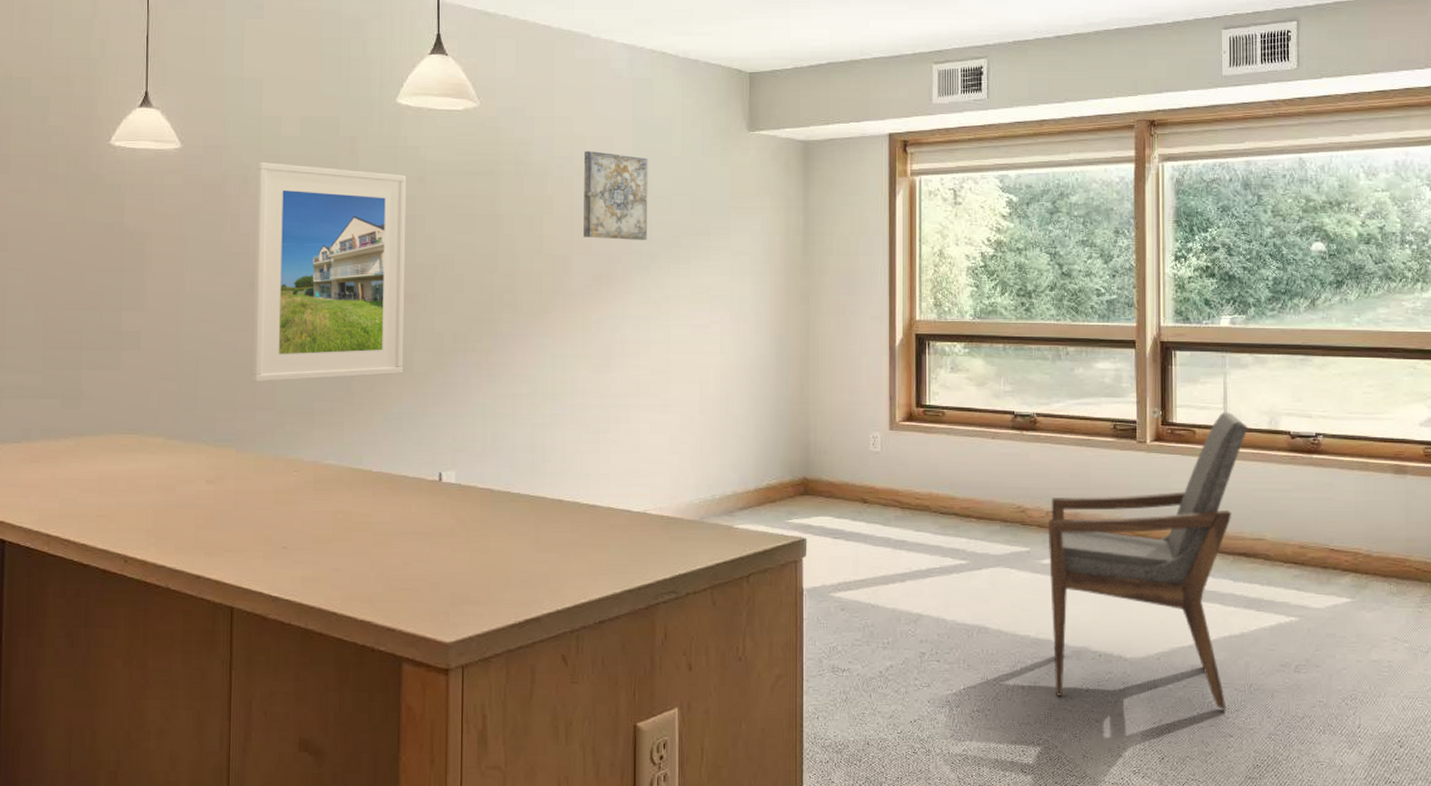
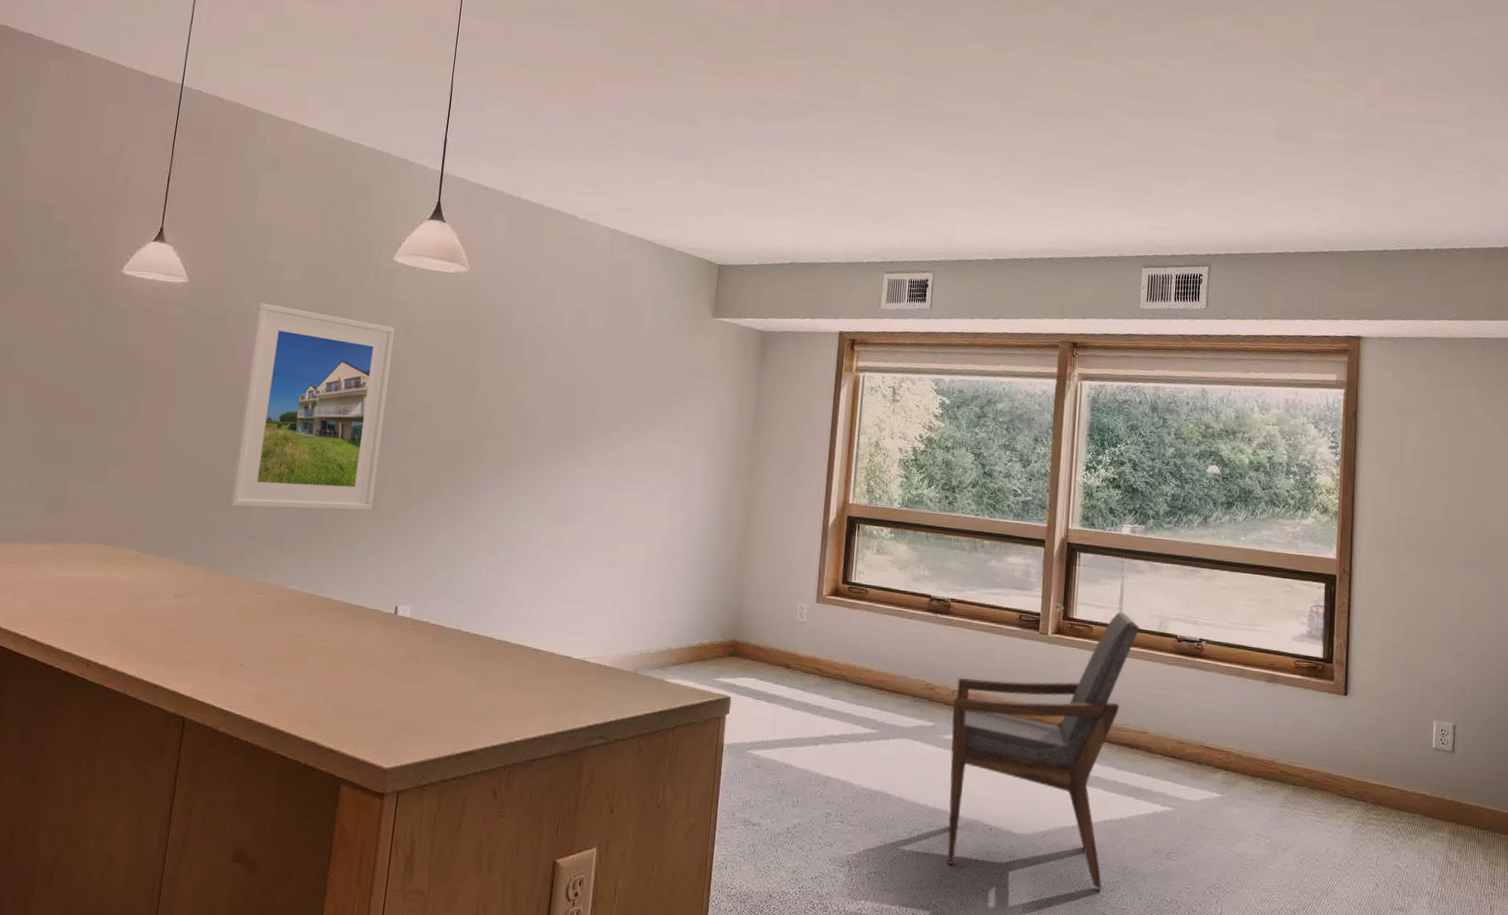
wall art: present [584,150,648,240] -> none [553,320,619,408]

